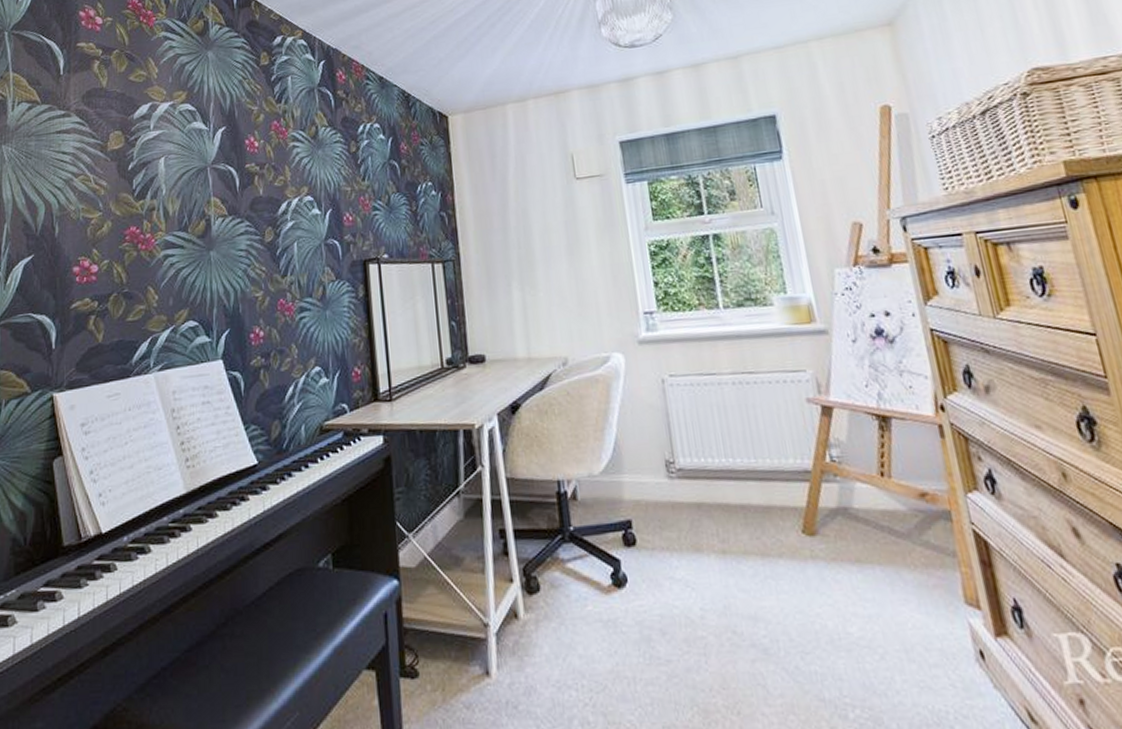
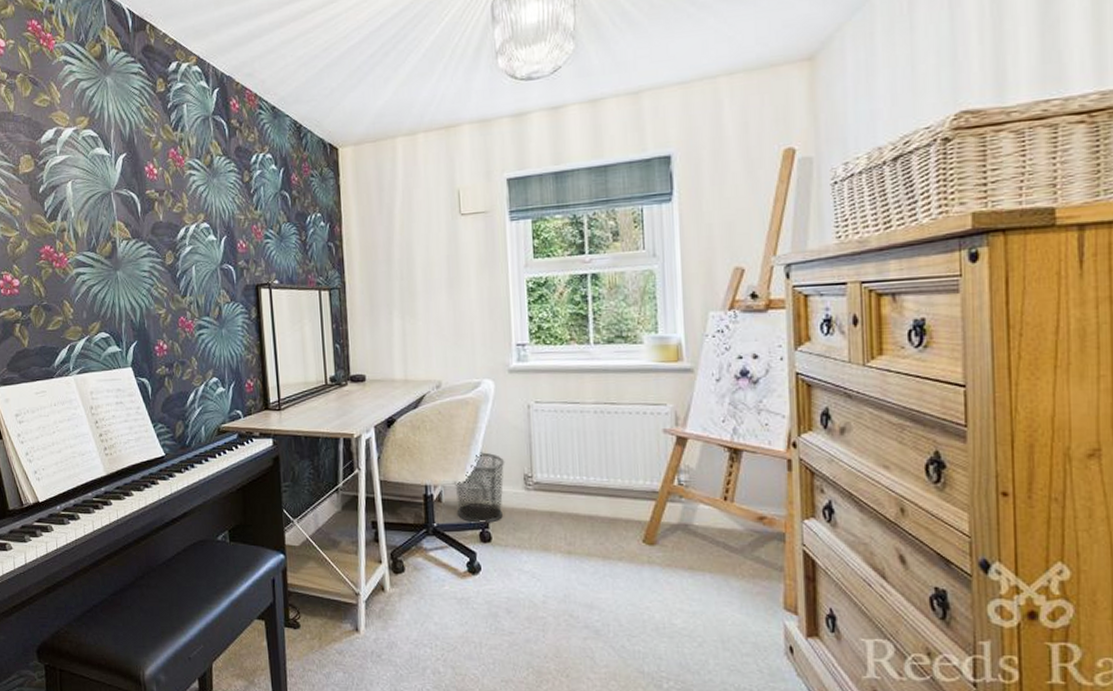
waste bin: none [590,436,646,523] -> present [454,452,505,523]

